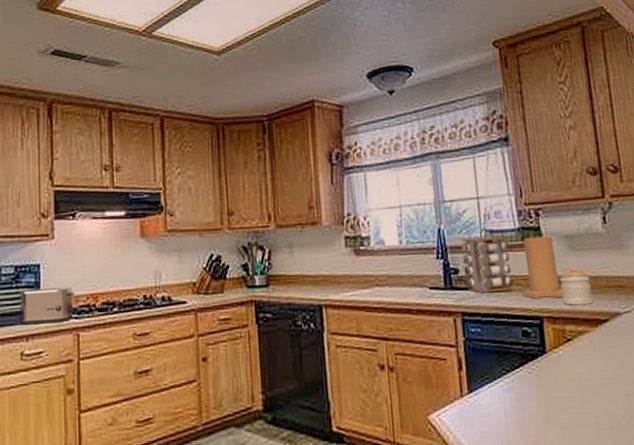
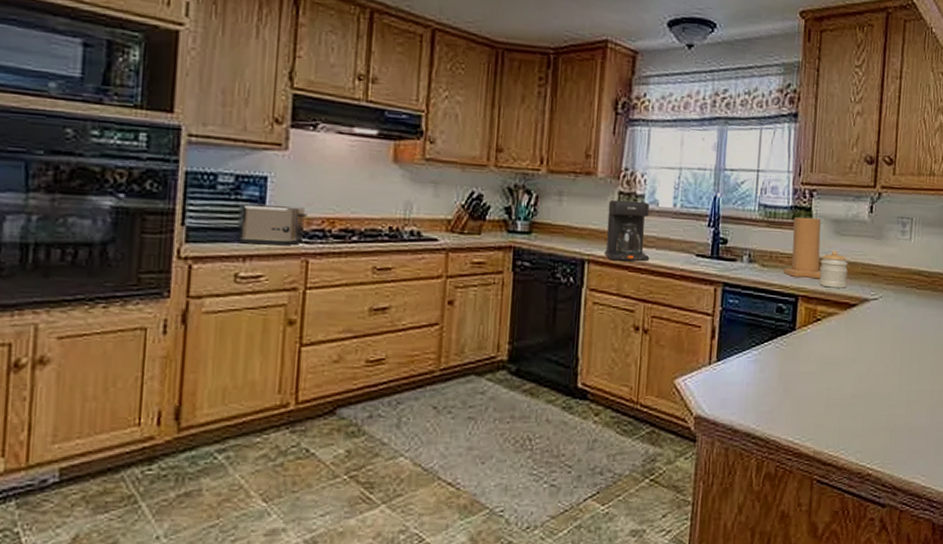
coffee maker: none [336,243,384,303] -> present [605,199,650,262]
spice rack: present [461,228,513,294] -> none [731,201,779,267]

